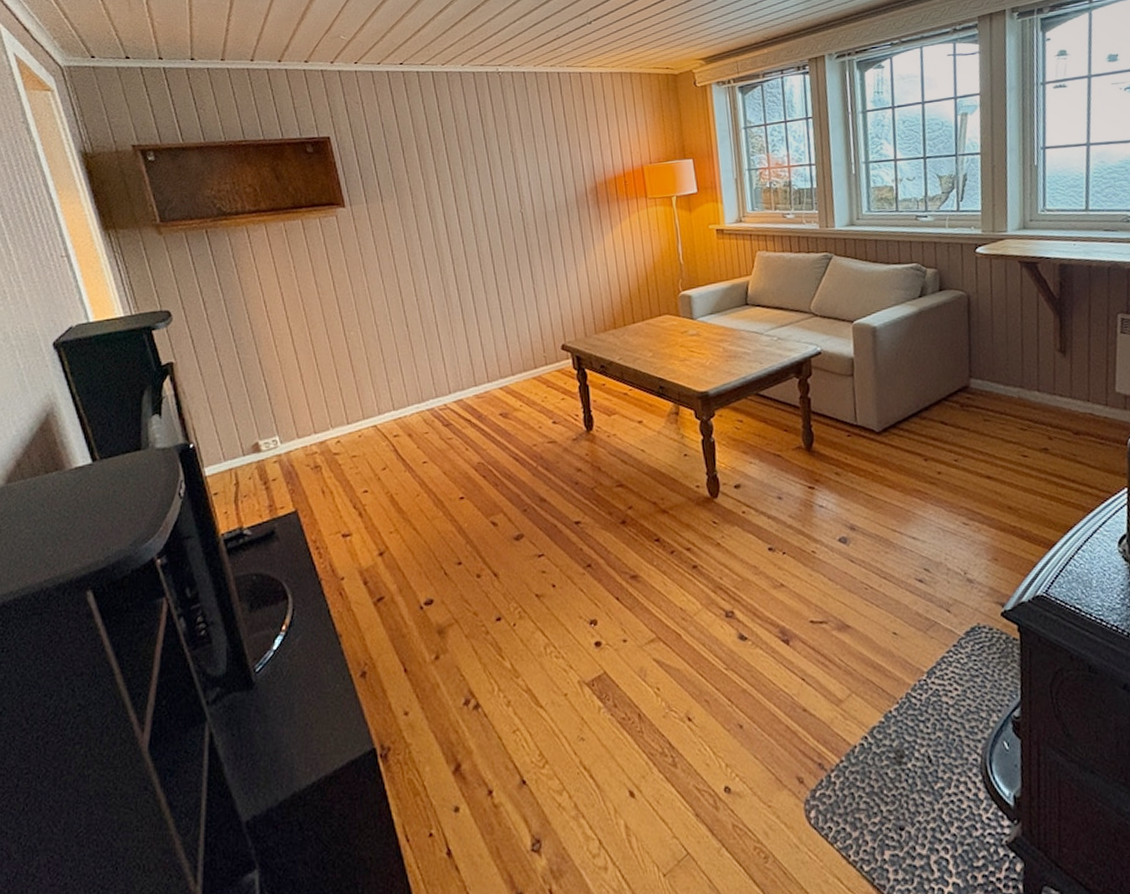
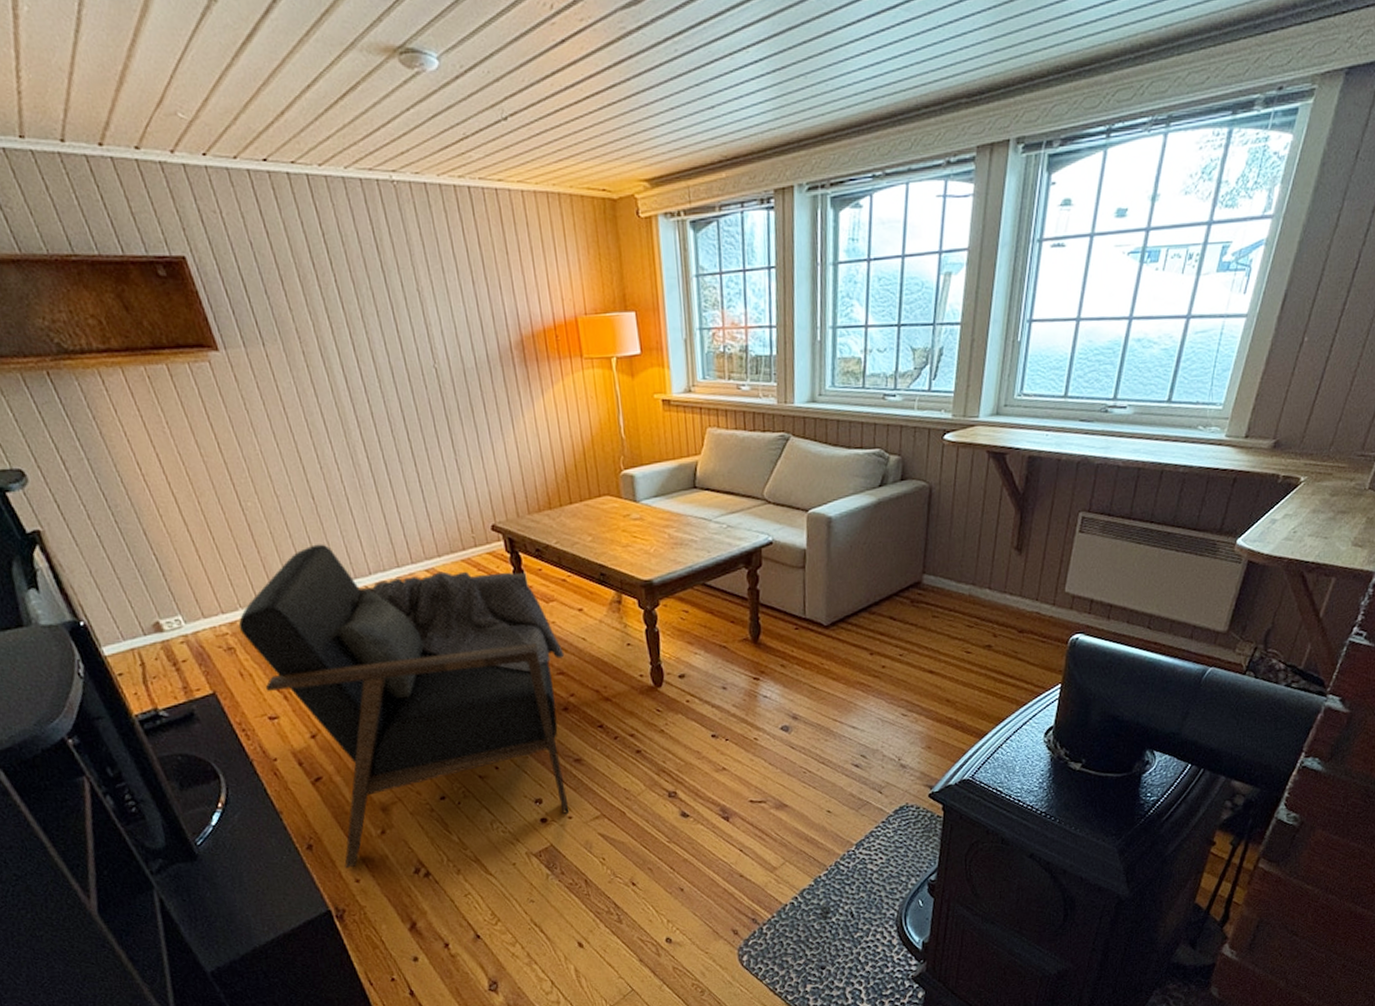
armchair: none [327,366,624,699] -> present [238,544,570,869]

